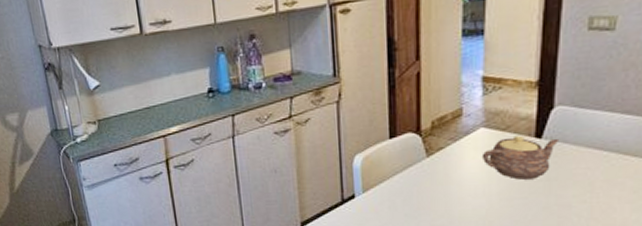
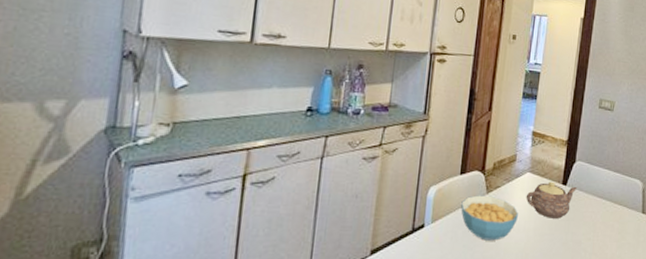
cereal bowl: none [396,159,473,209] -> present [461,195,518,241]

